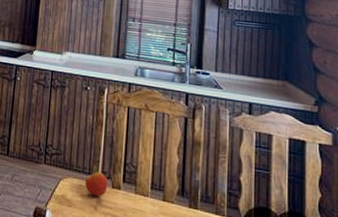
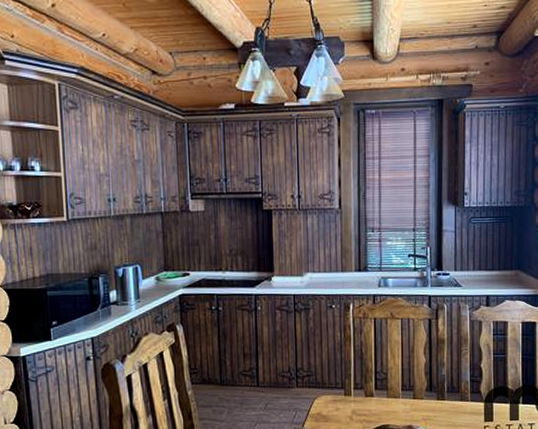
apple: present [84,171,108,197] -> none [338,384,361,407]

